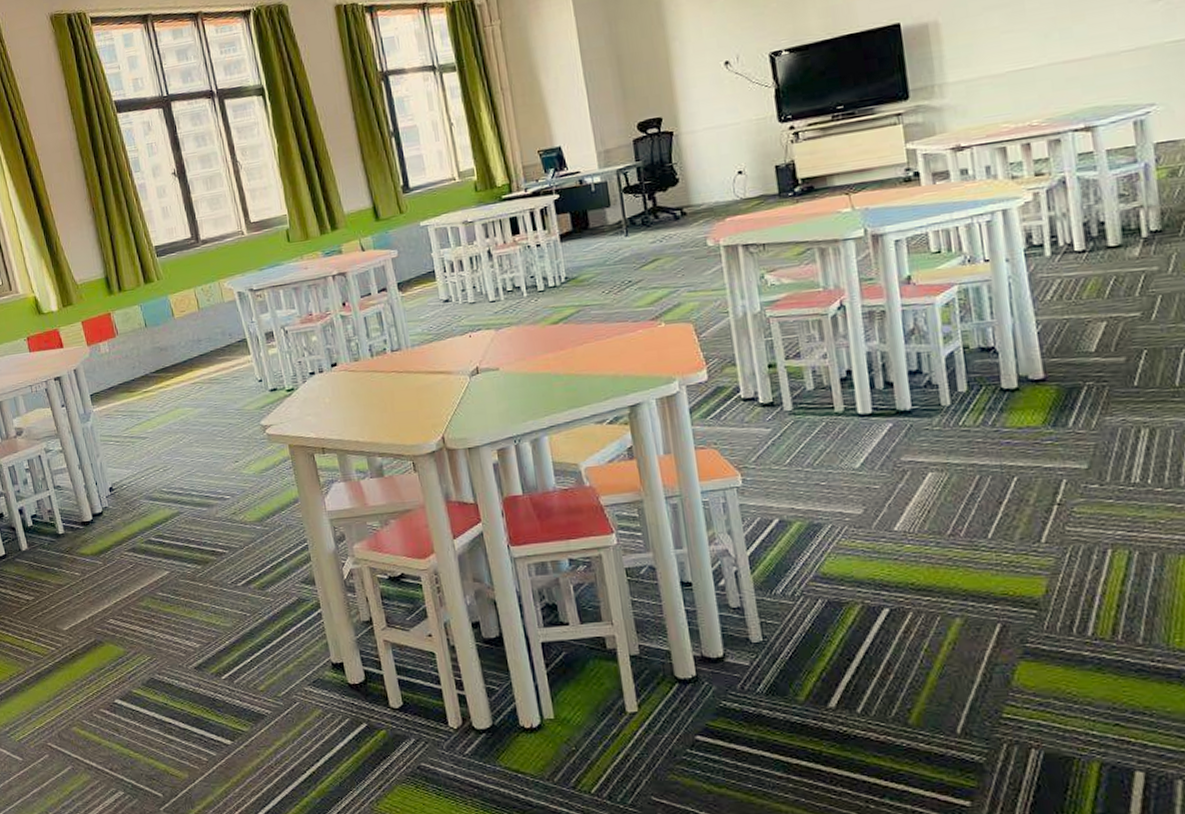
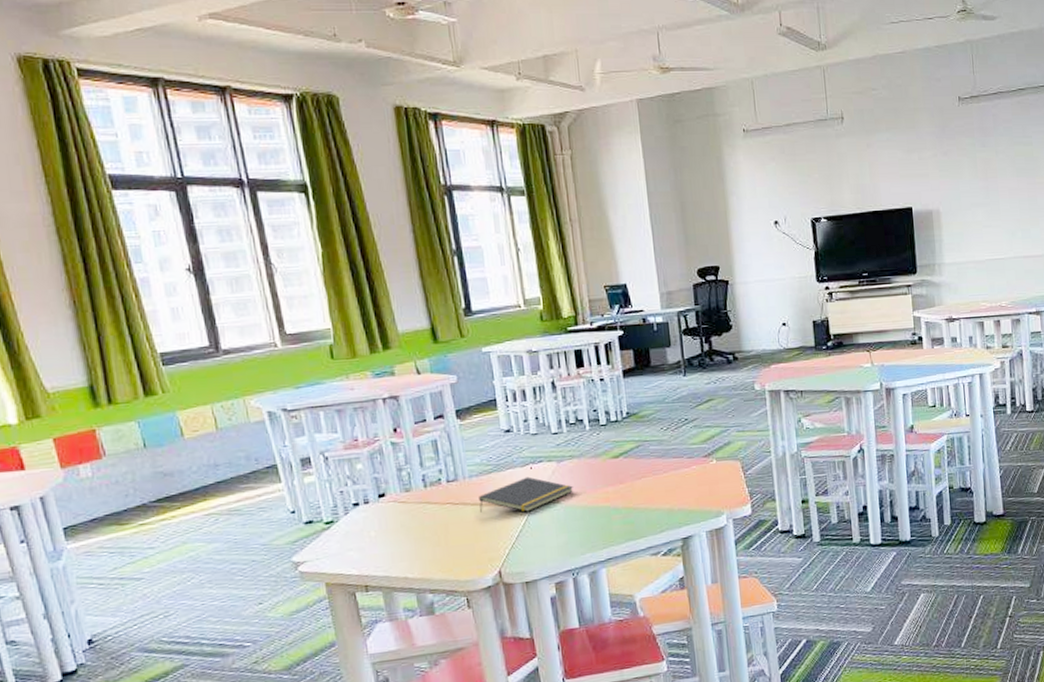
notepad: none [421,344,513,380] -> present [479,476,573,512]

